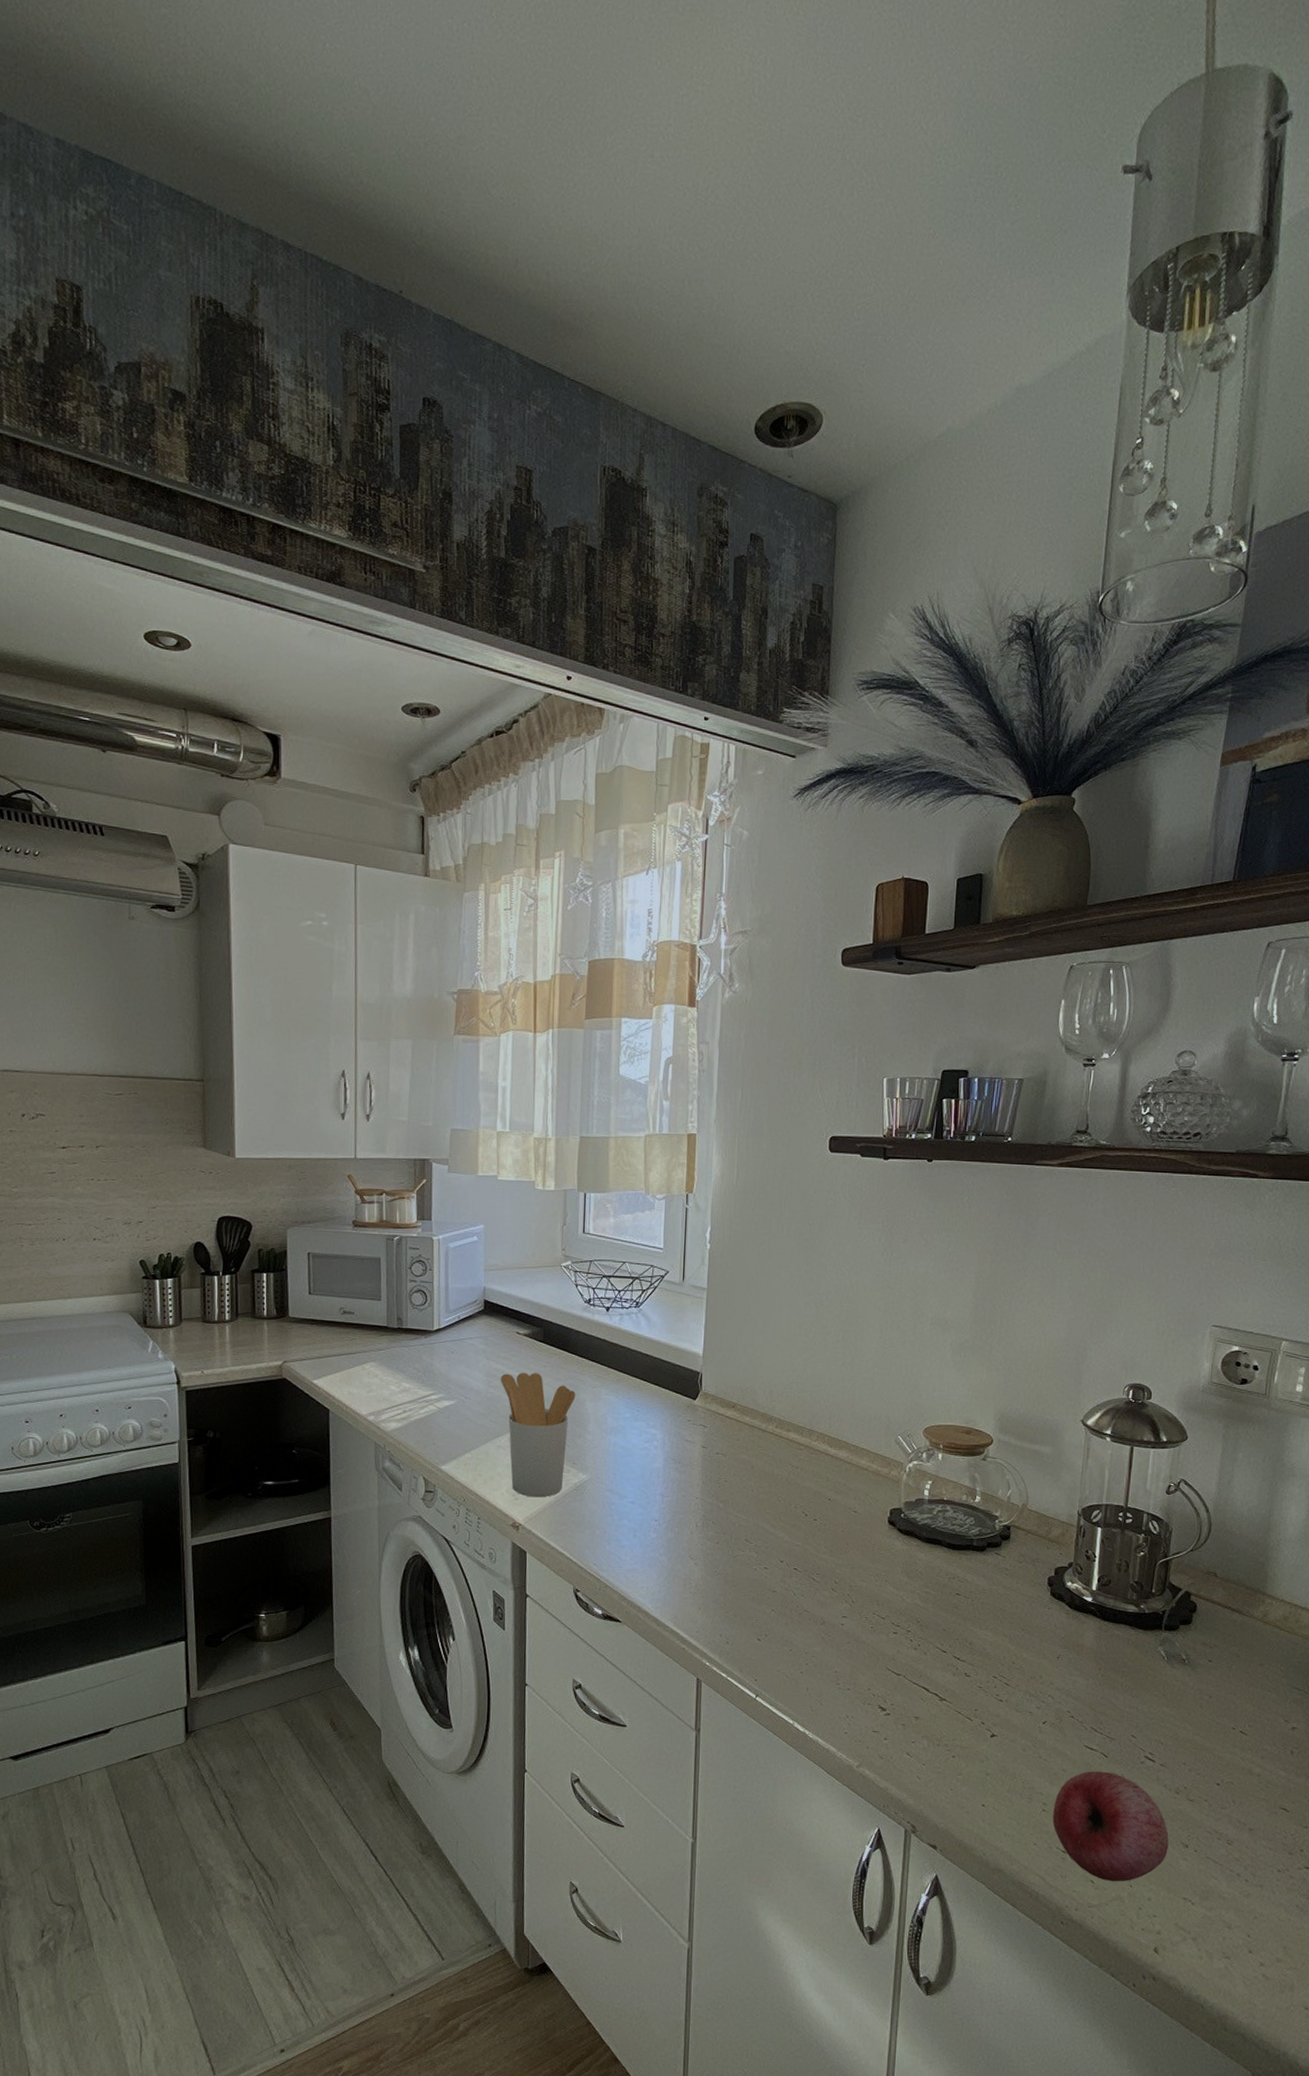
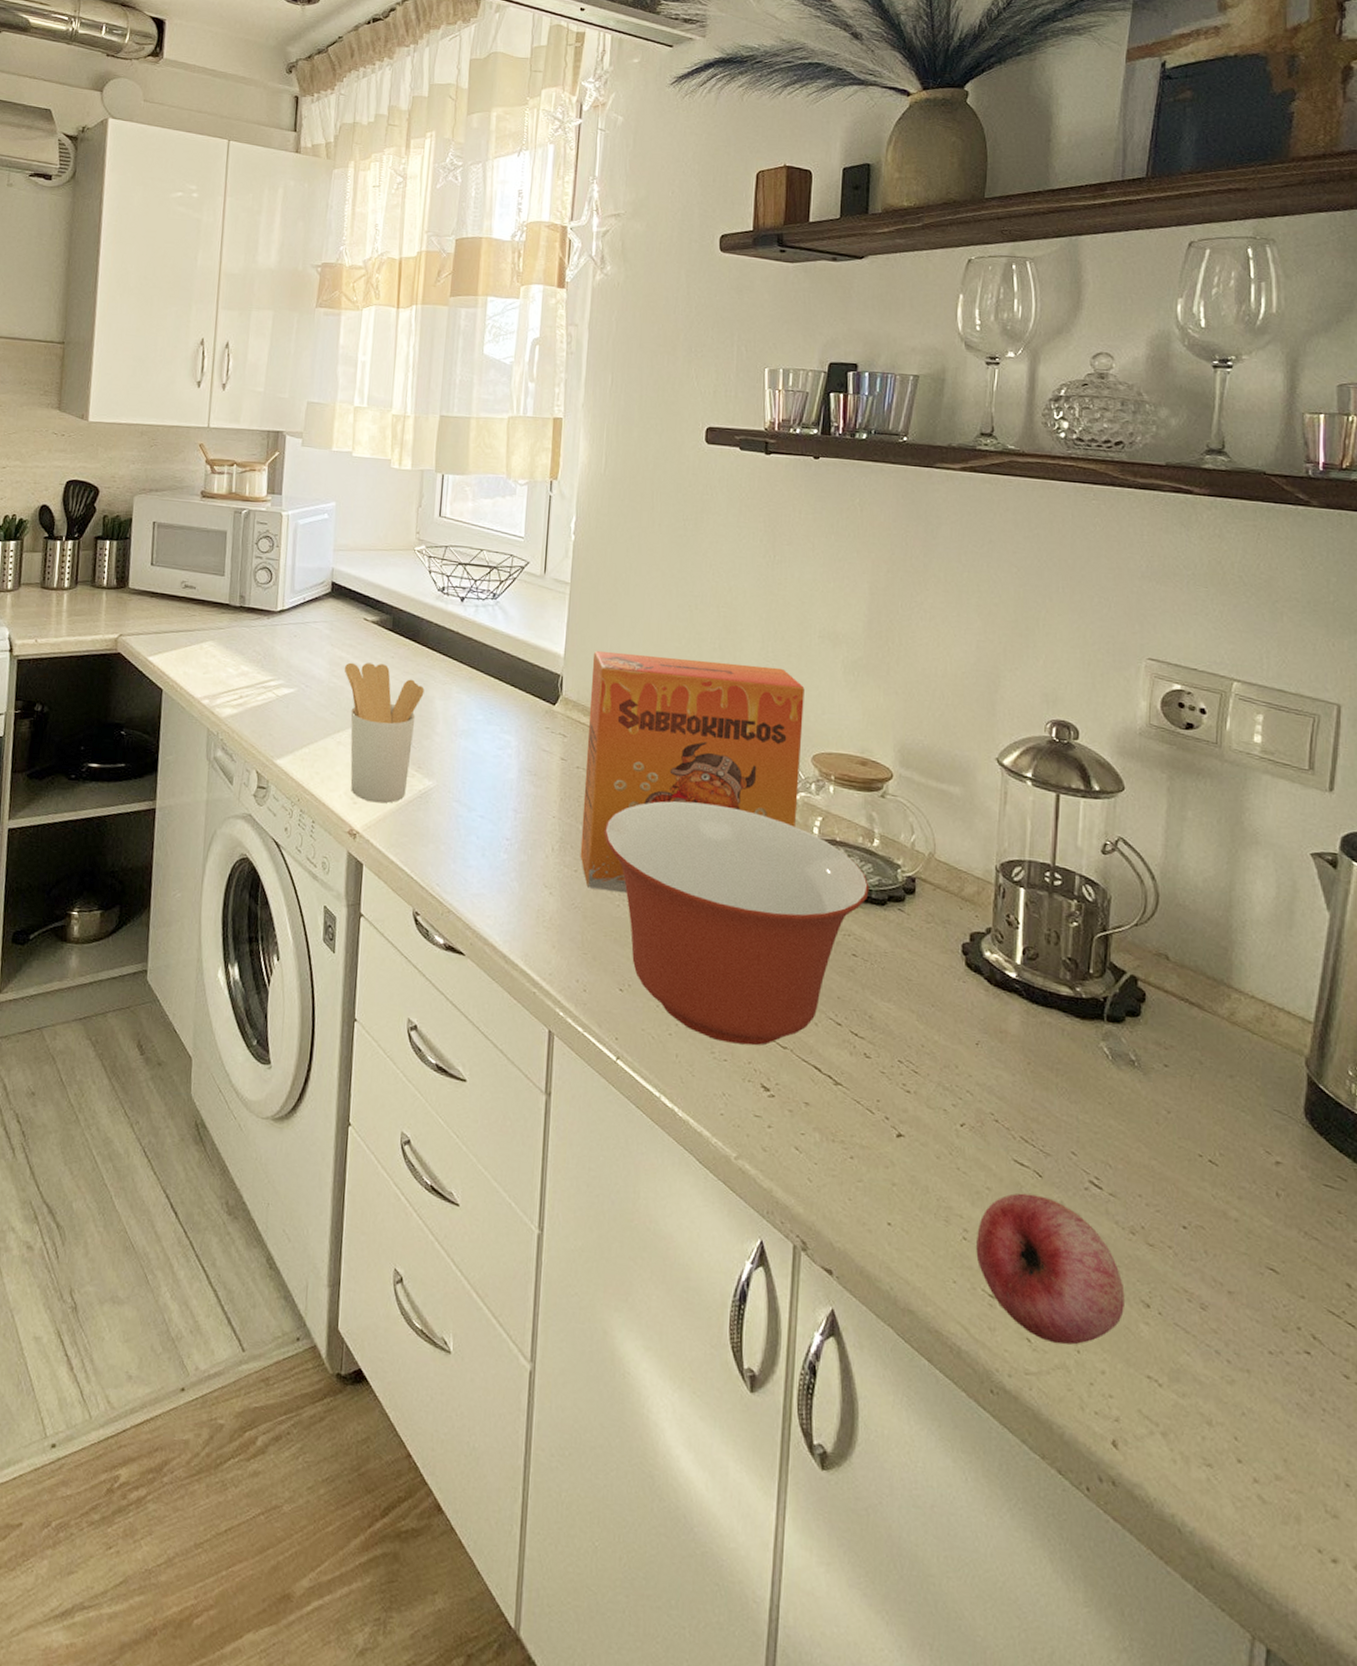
cereal box: none [721,1348,918,1558] -> present [580,650,805,892]
mixing bowl: none [741,1476,972,1675] -> present [603,801,869,1046]

